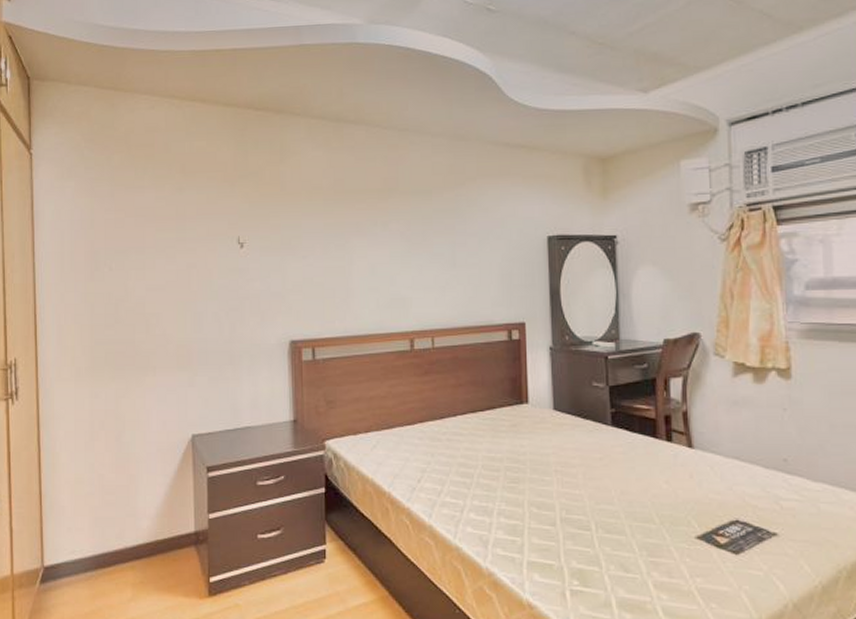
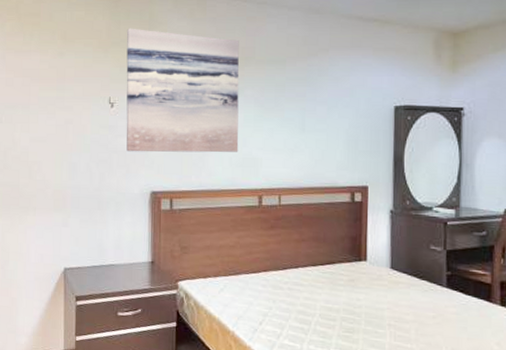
wall art: none [256,159,386,297] -> present [126,28,239,153]

